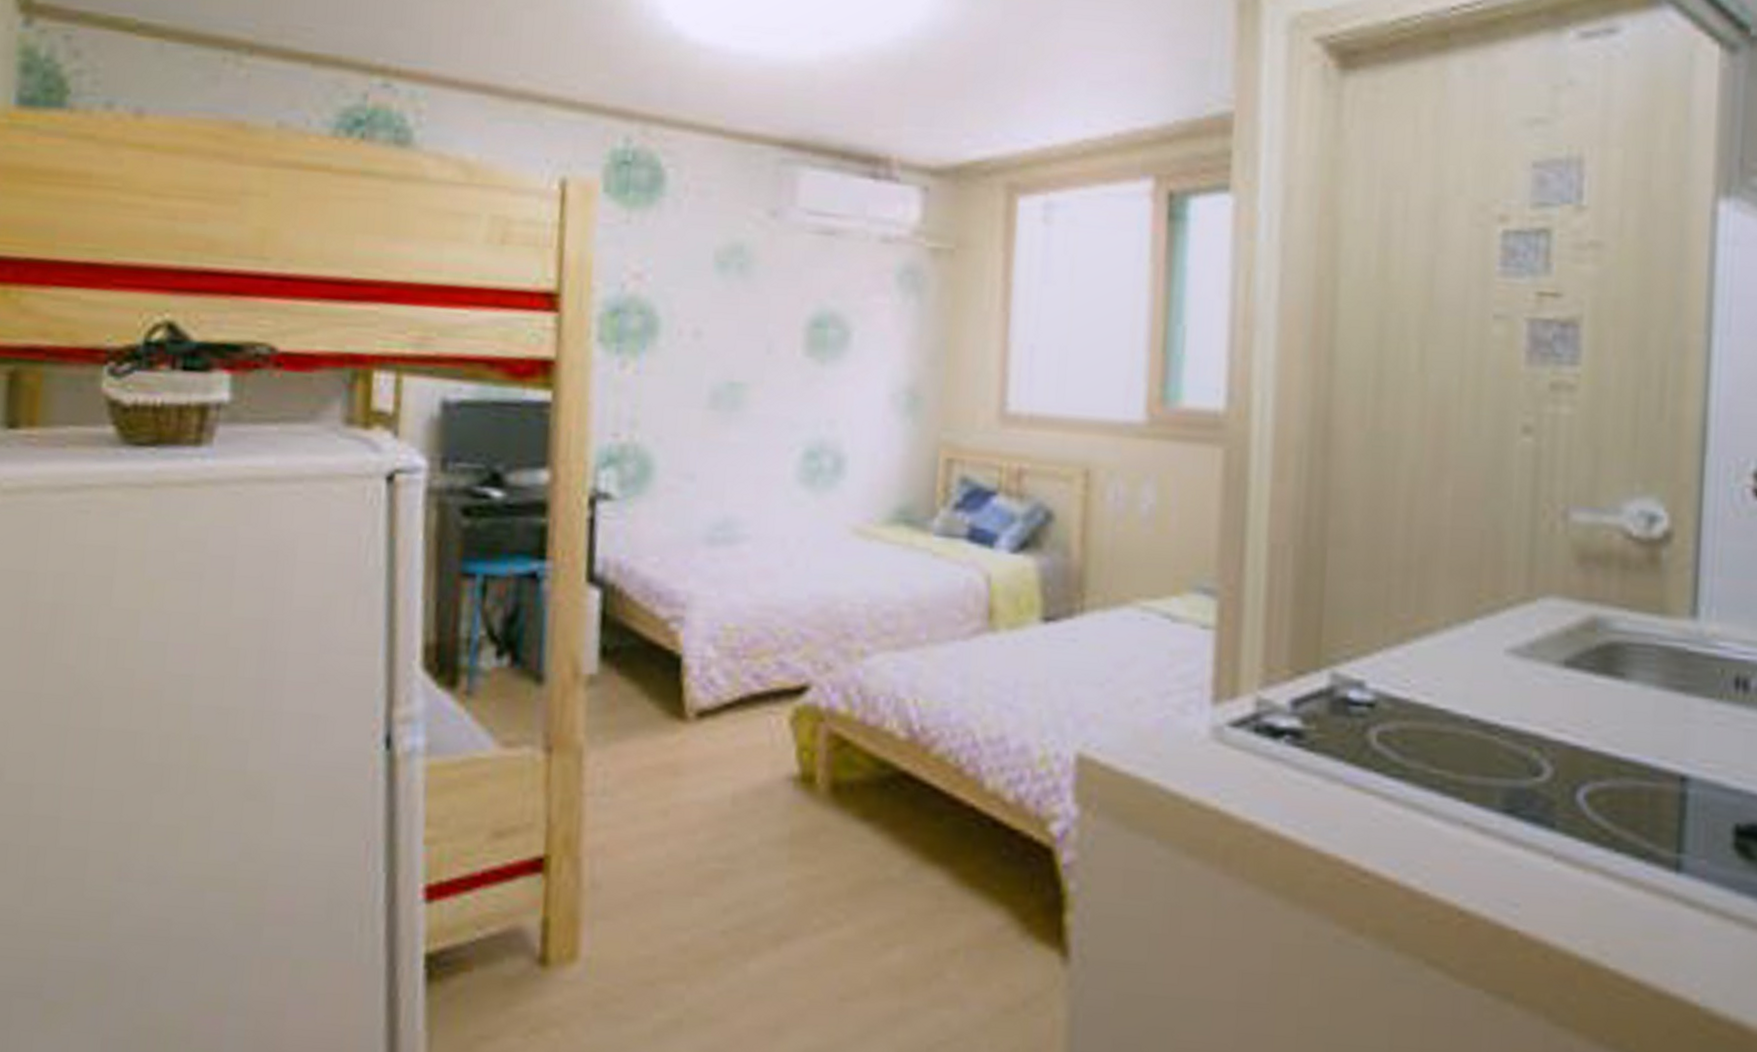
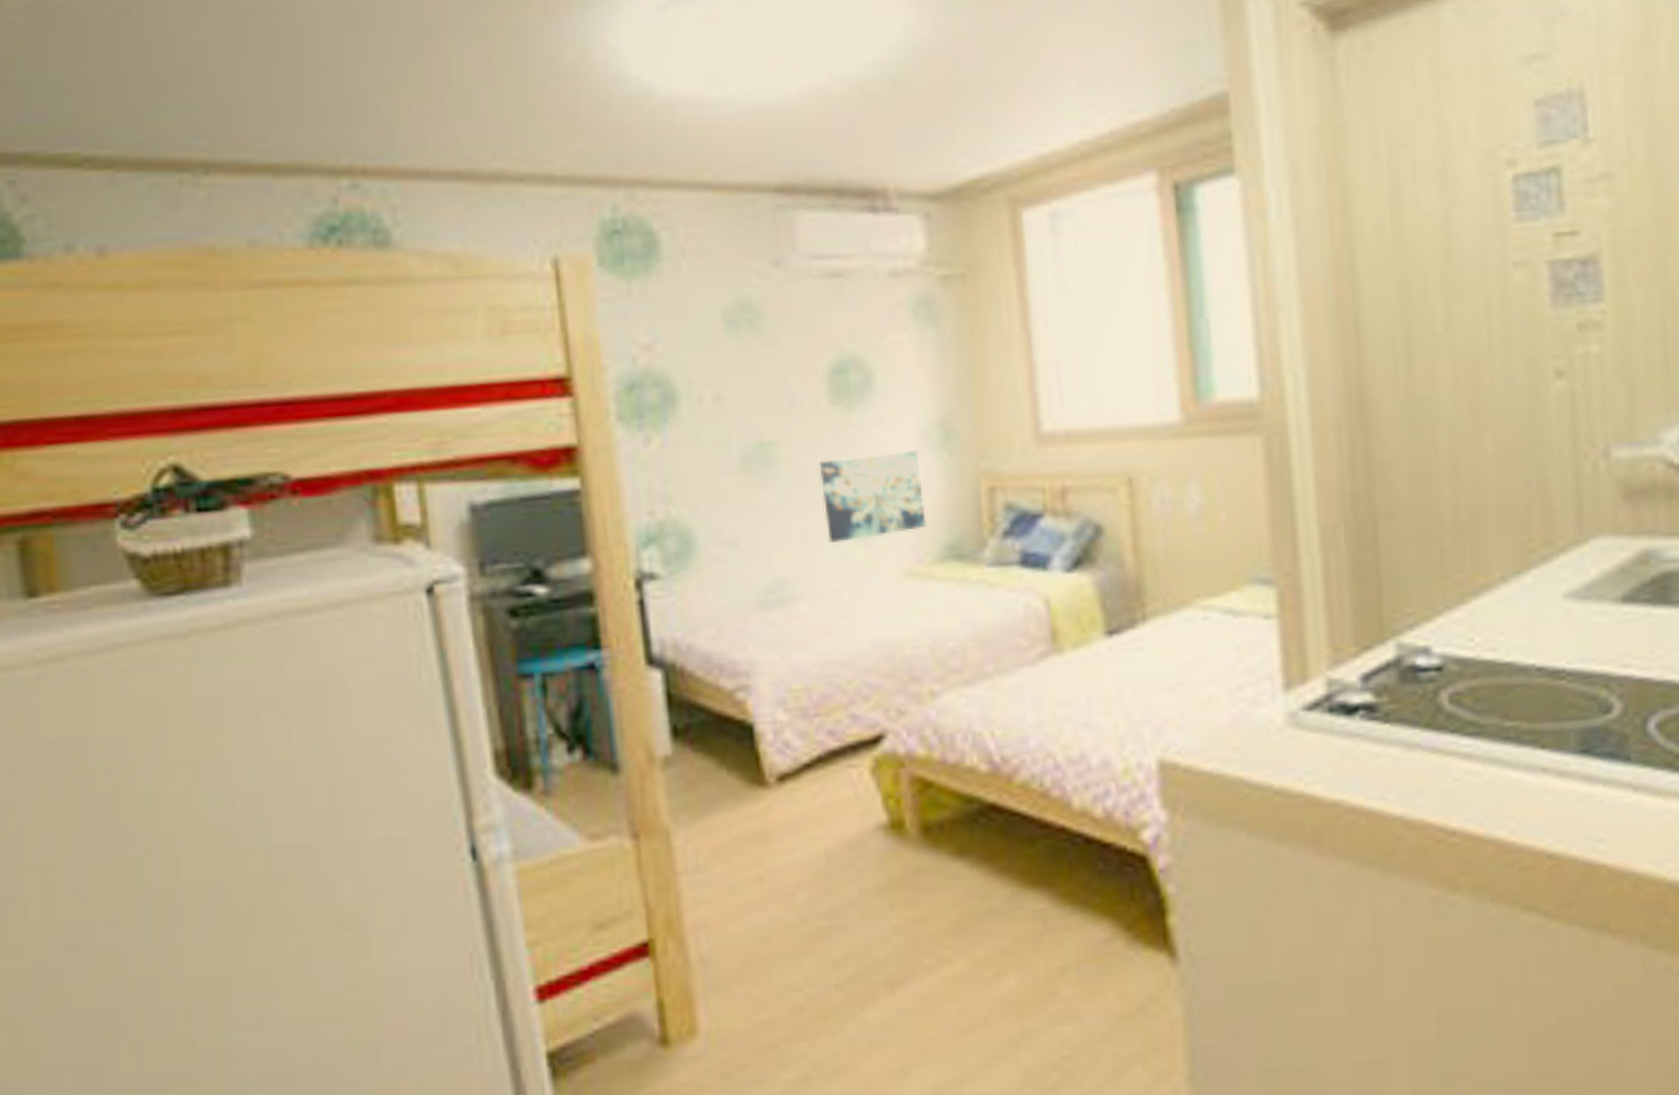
wall art: none [782,408,884,492] -> present [819,450,928,543]

